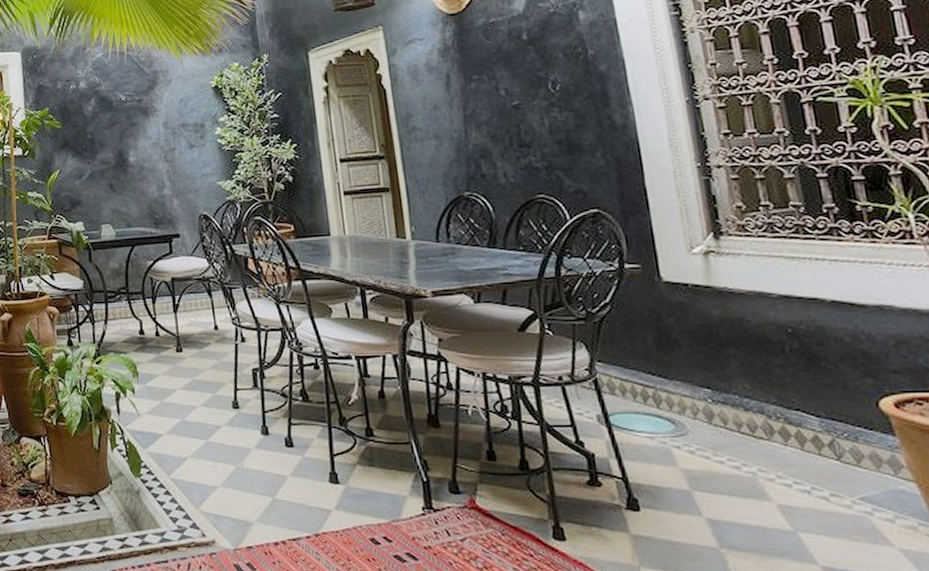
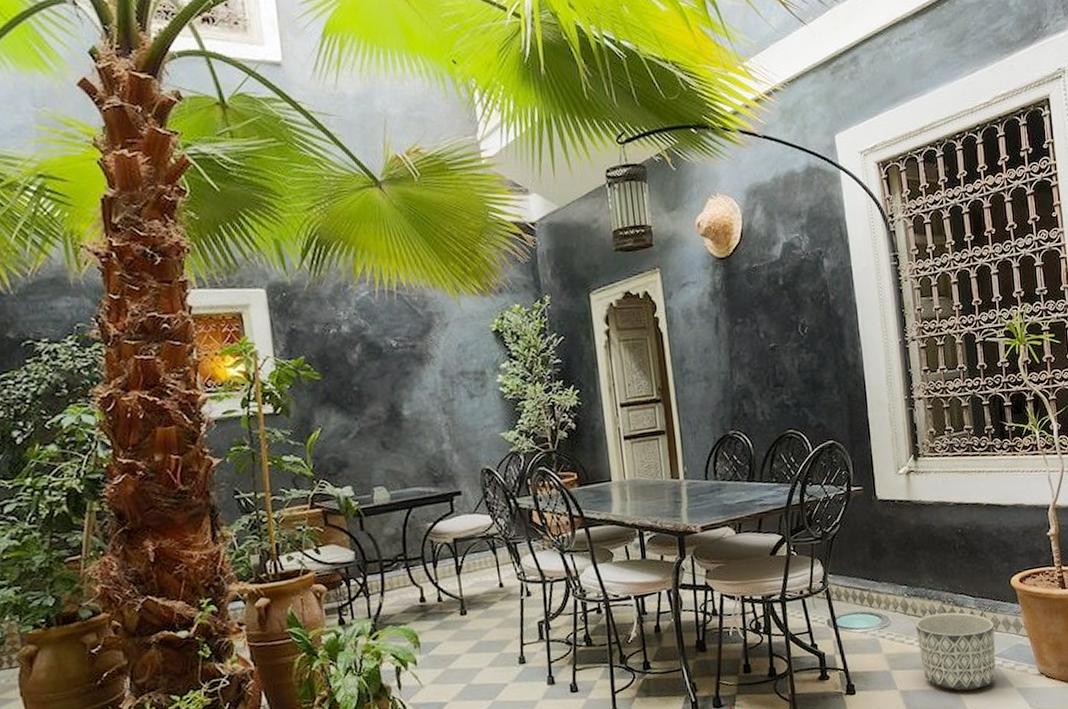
planter: none [726,429,863,538] -> present [915,612,997,691]

